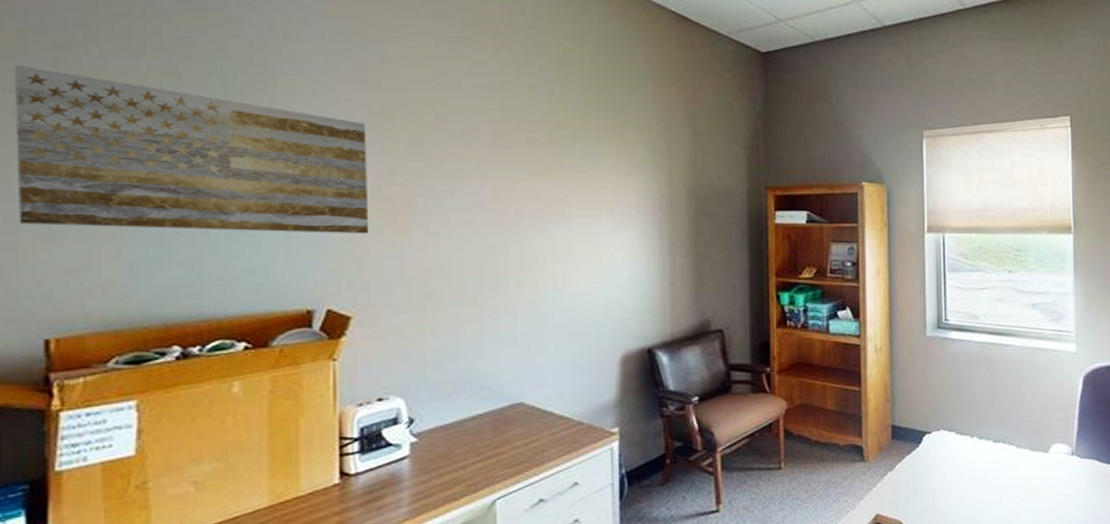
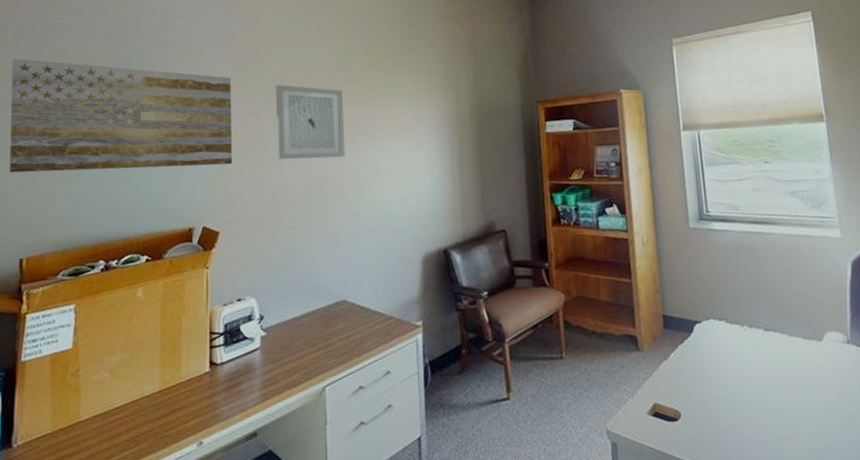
wall art: none [429,138,525,236] -> present [275,84,345,160]

